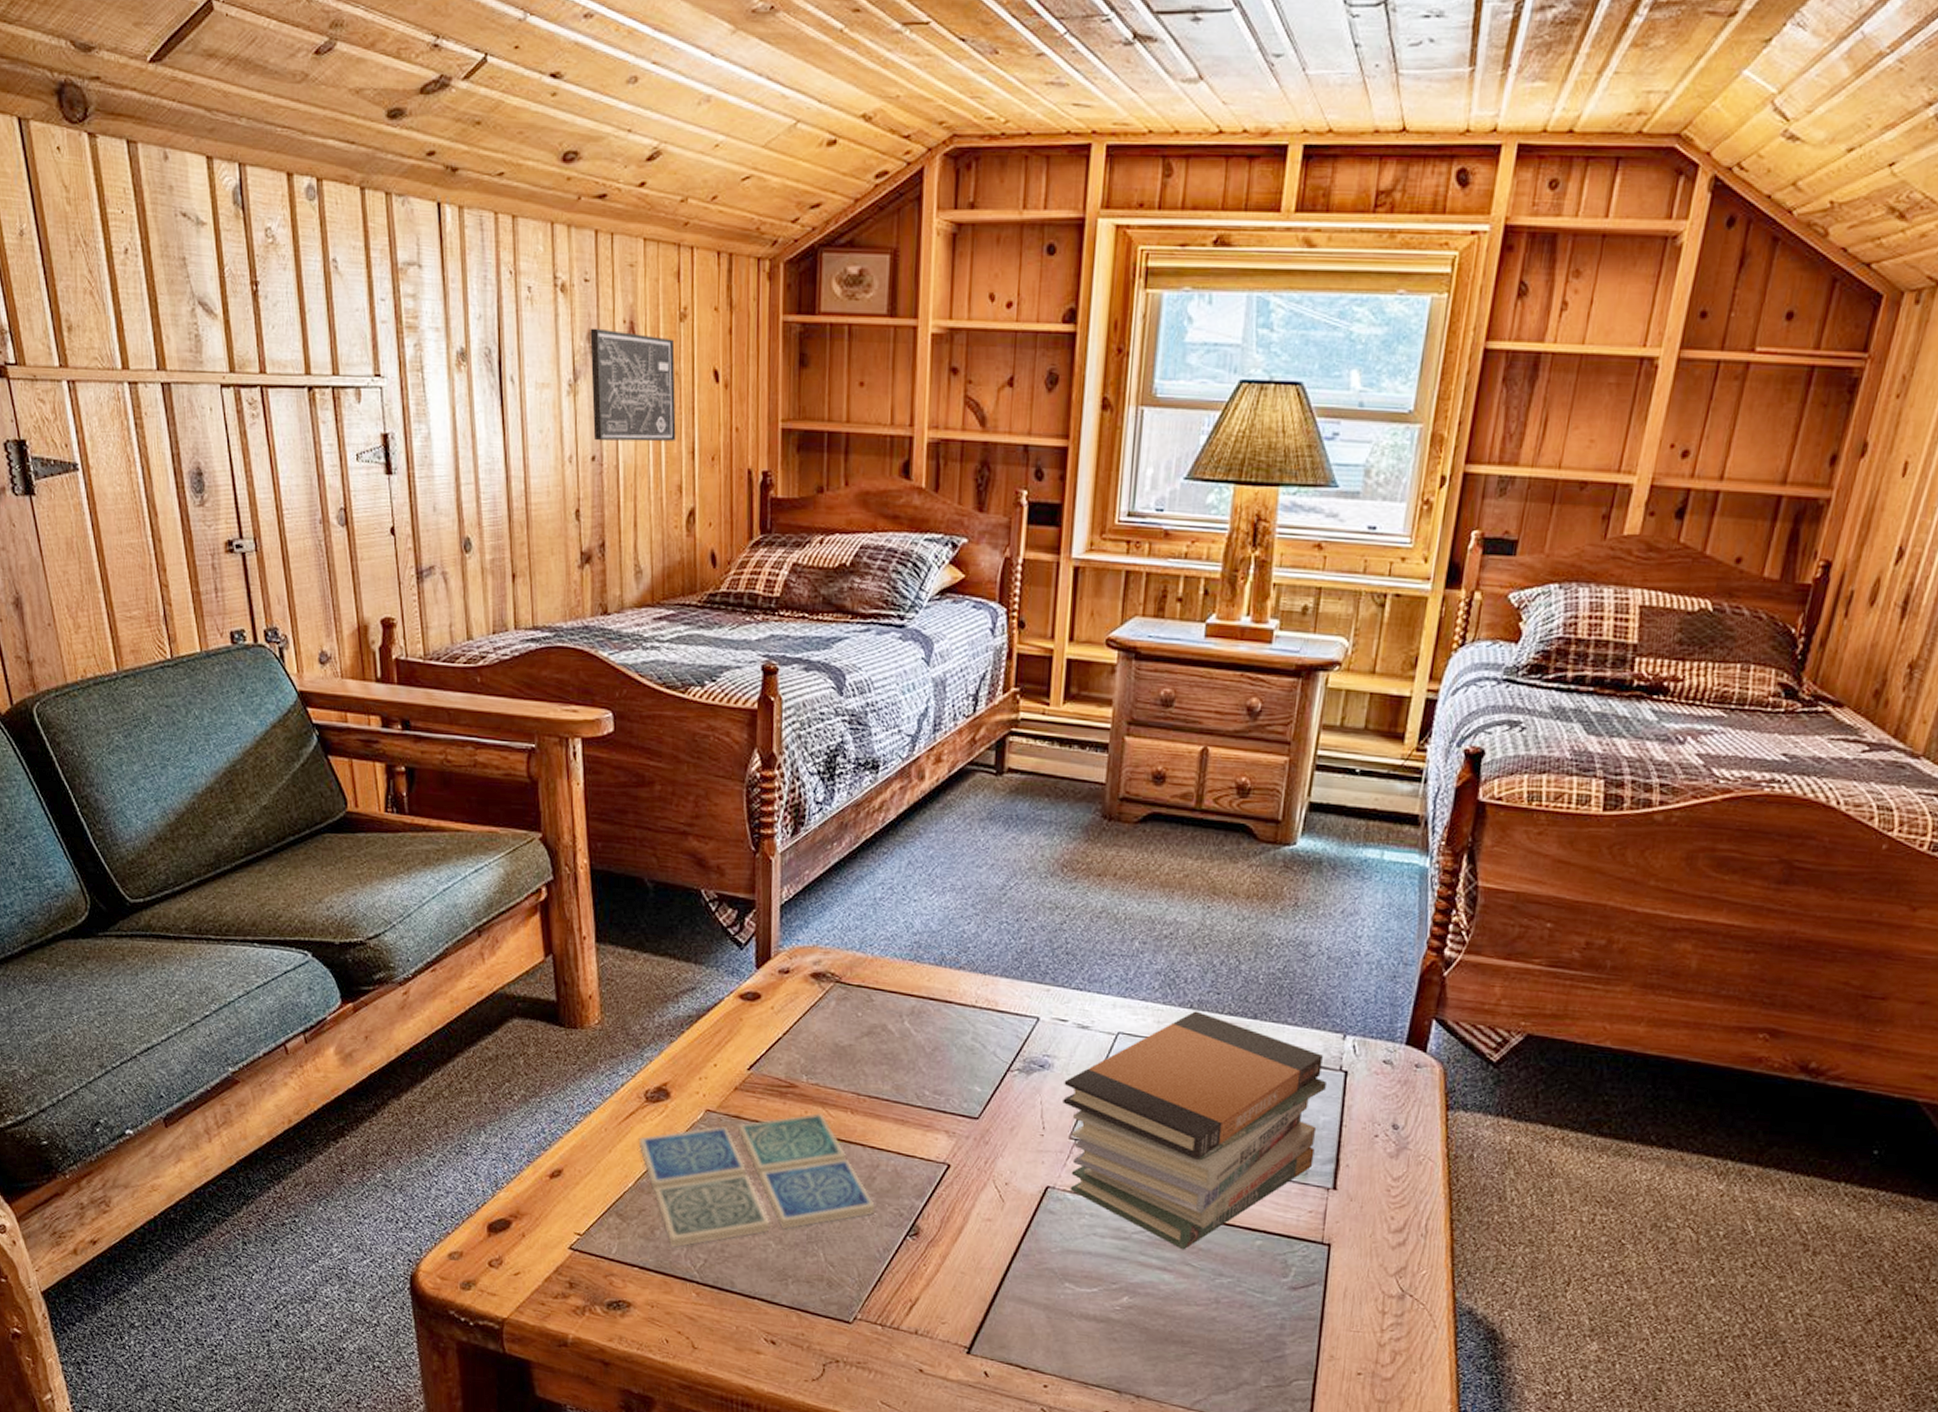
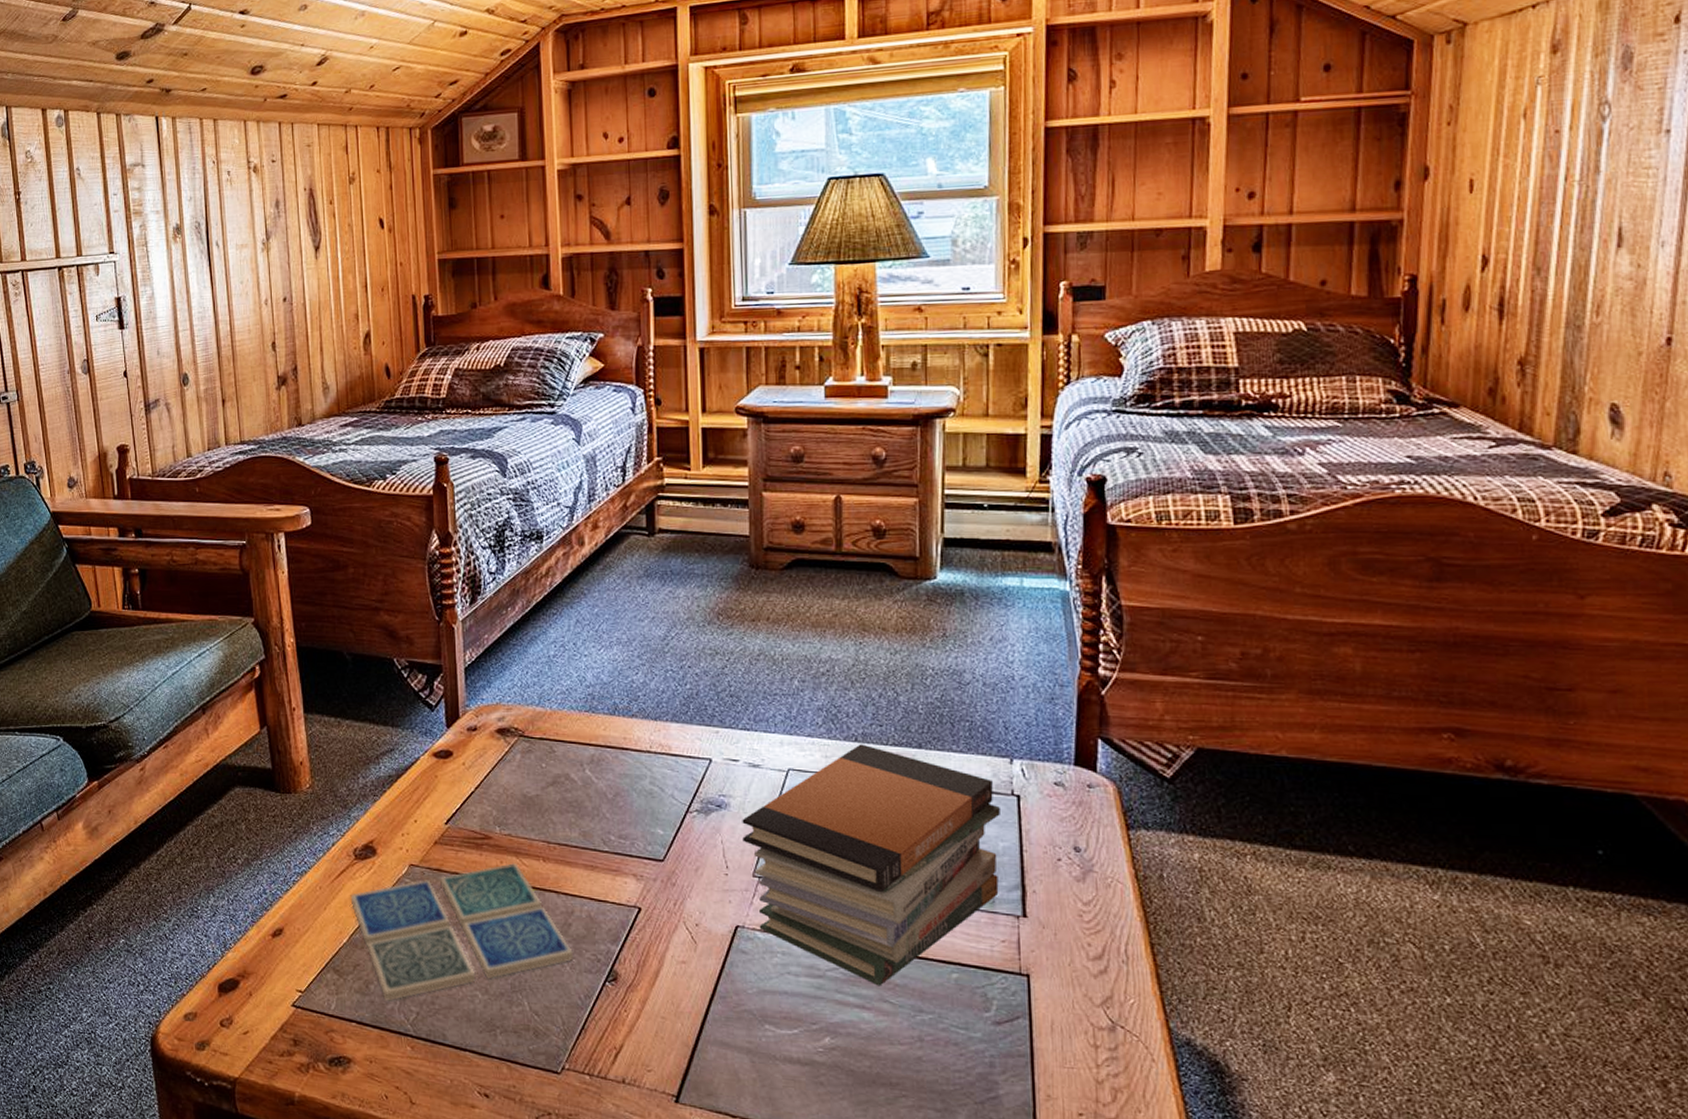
wall art: present [590,328,676,442] -> none [278,196,351,286]

